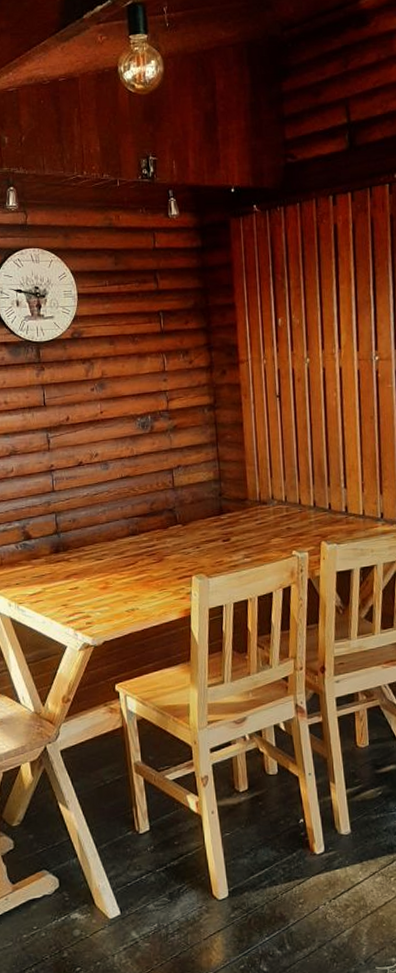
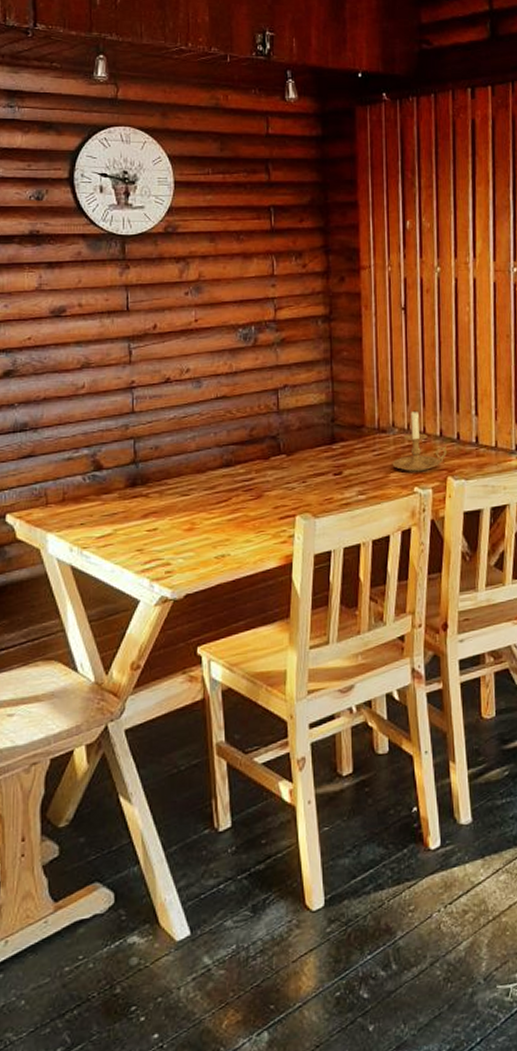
candle holder: none [272,485,320,538] -> present [392,410,447,472]

